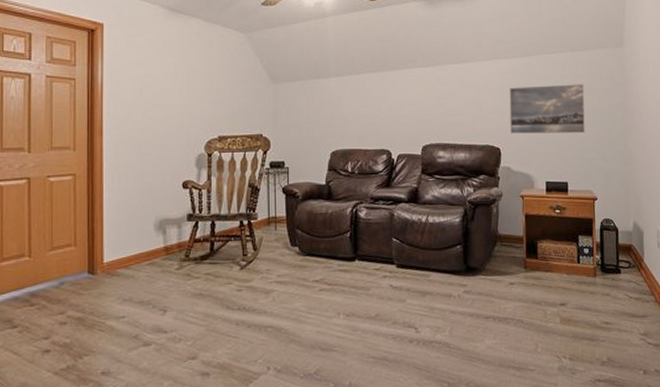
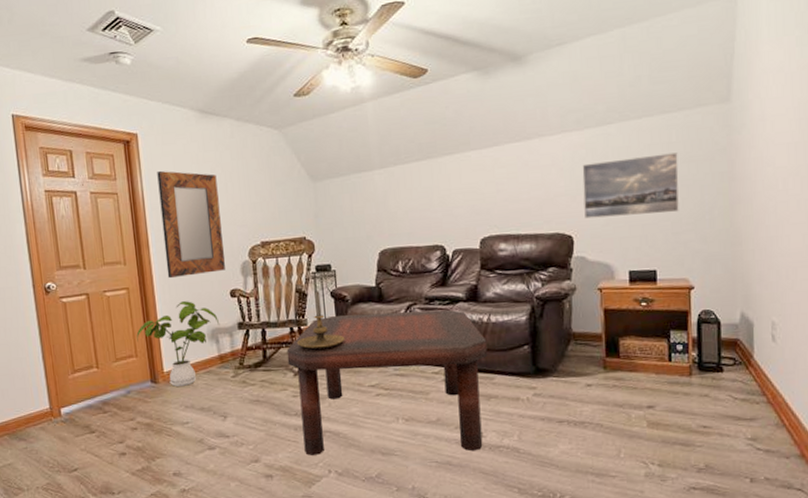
house plant: none [78,190,169,278] -> present [136,301,220,386]
home mirror: none [119,60,180,167] -> present [157,170,225,279]
coffee table: none [235,209,425,352] -> present [286,309,488,455]
candle holder: none [245,186,293,244] -> present [296,291,345,349]

